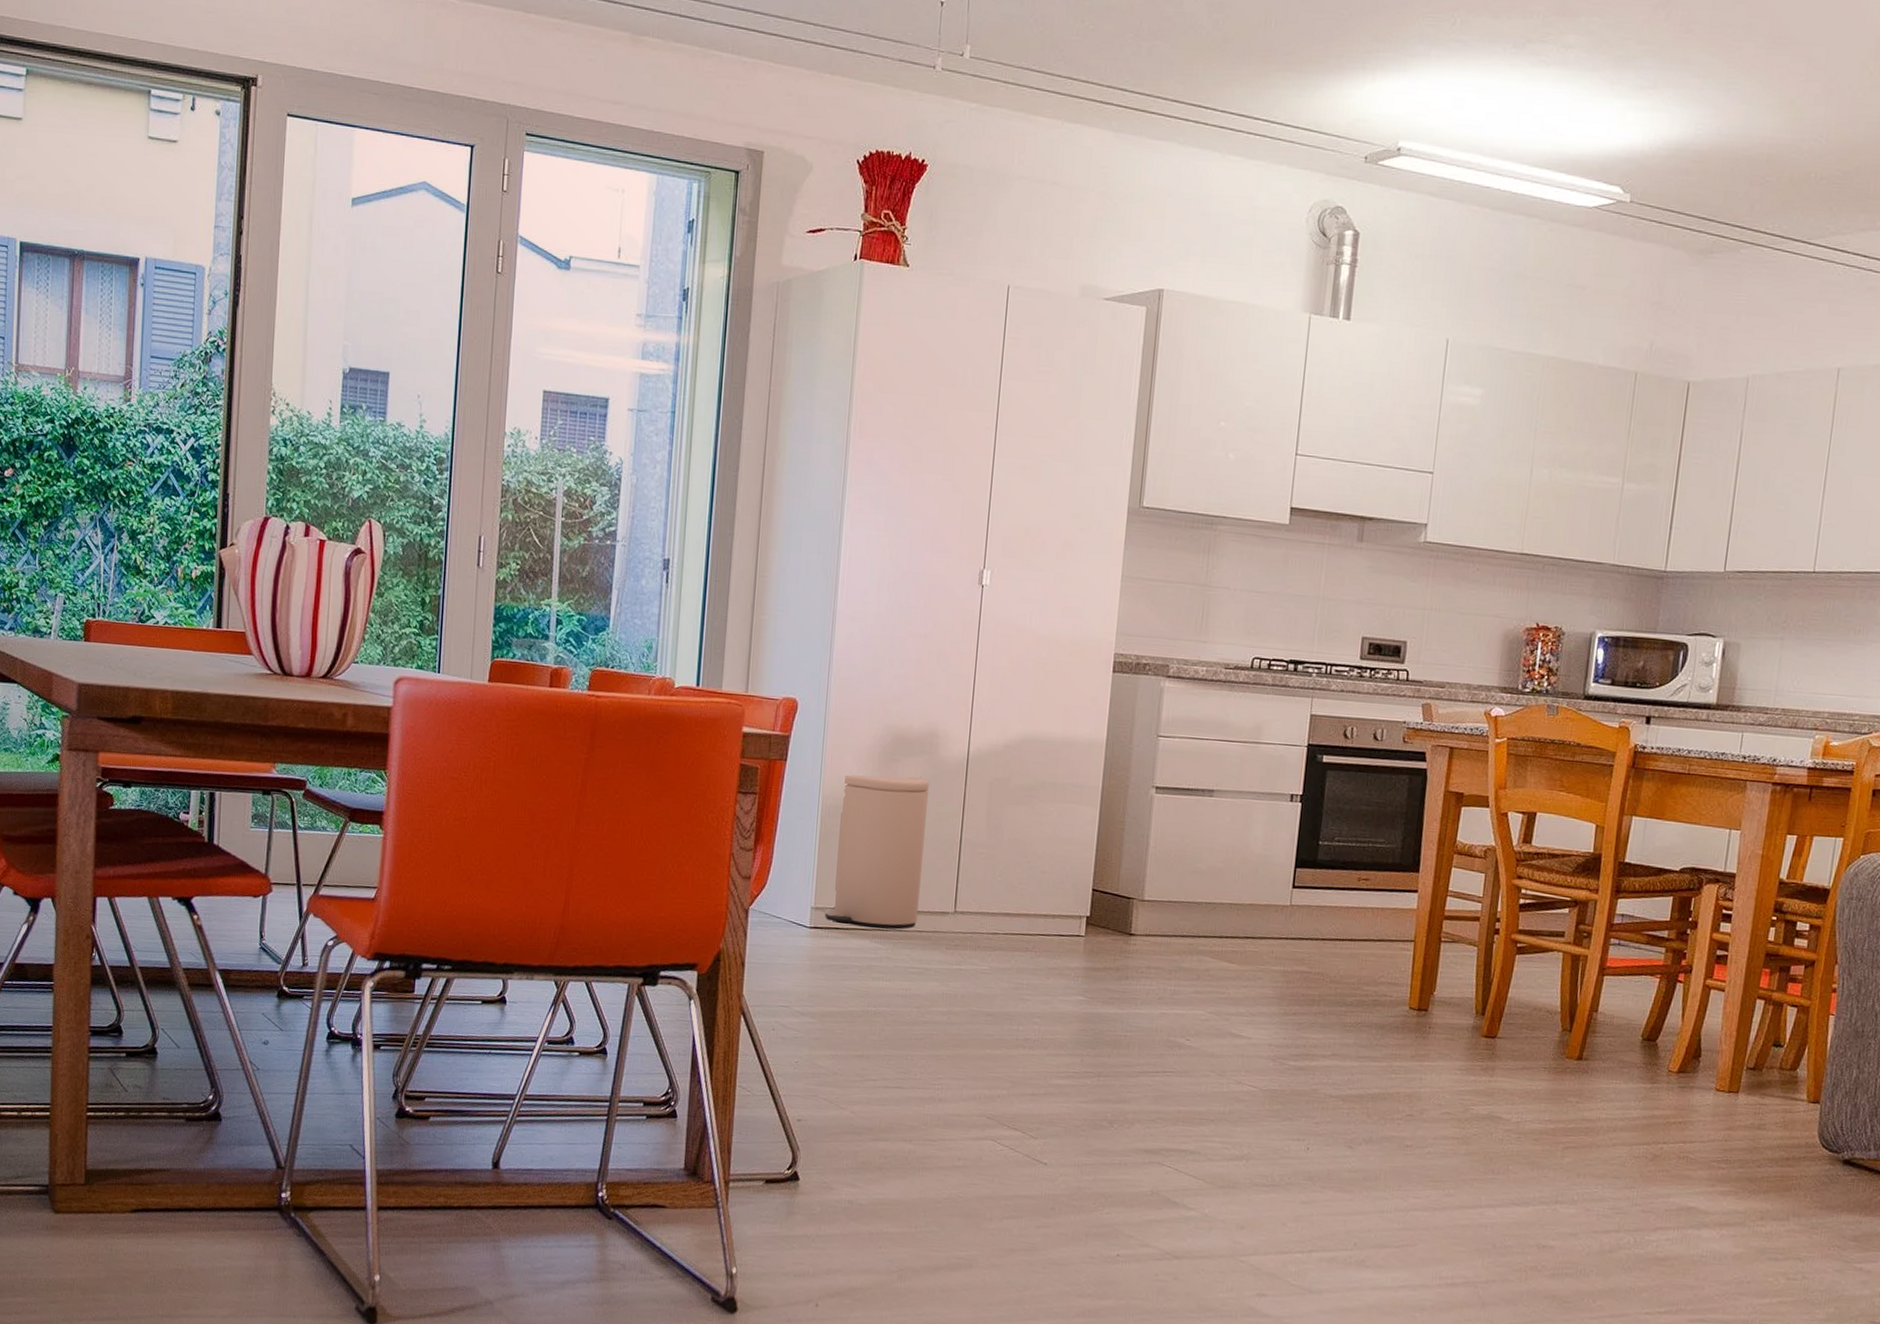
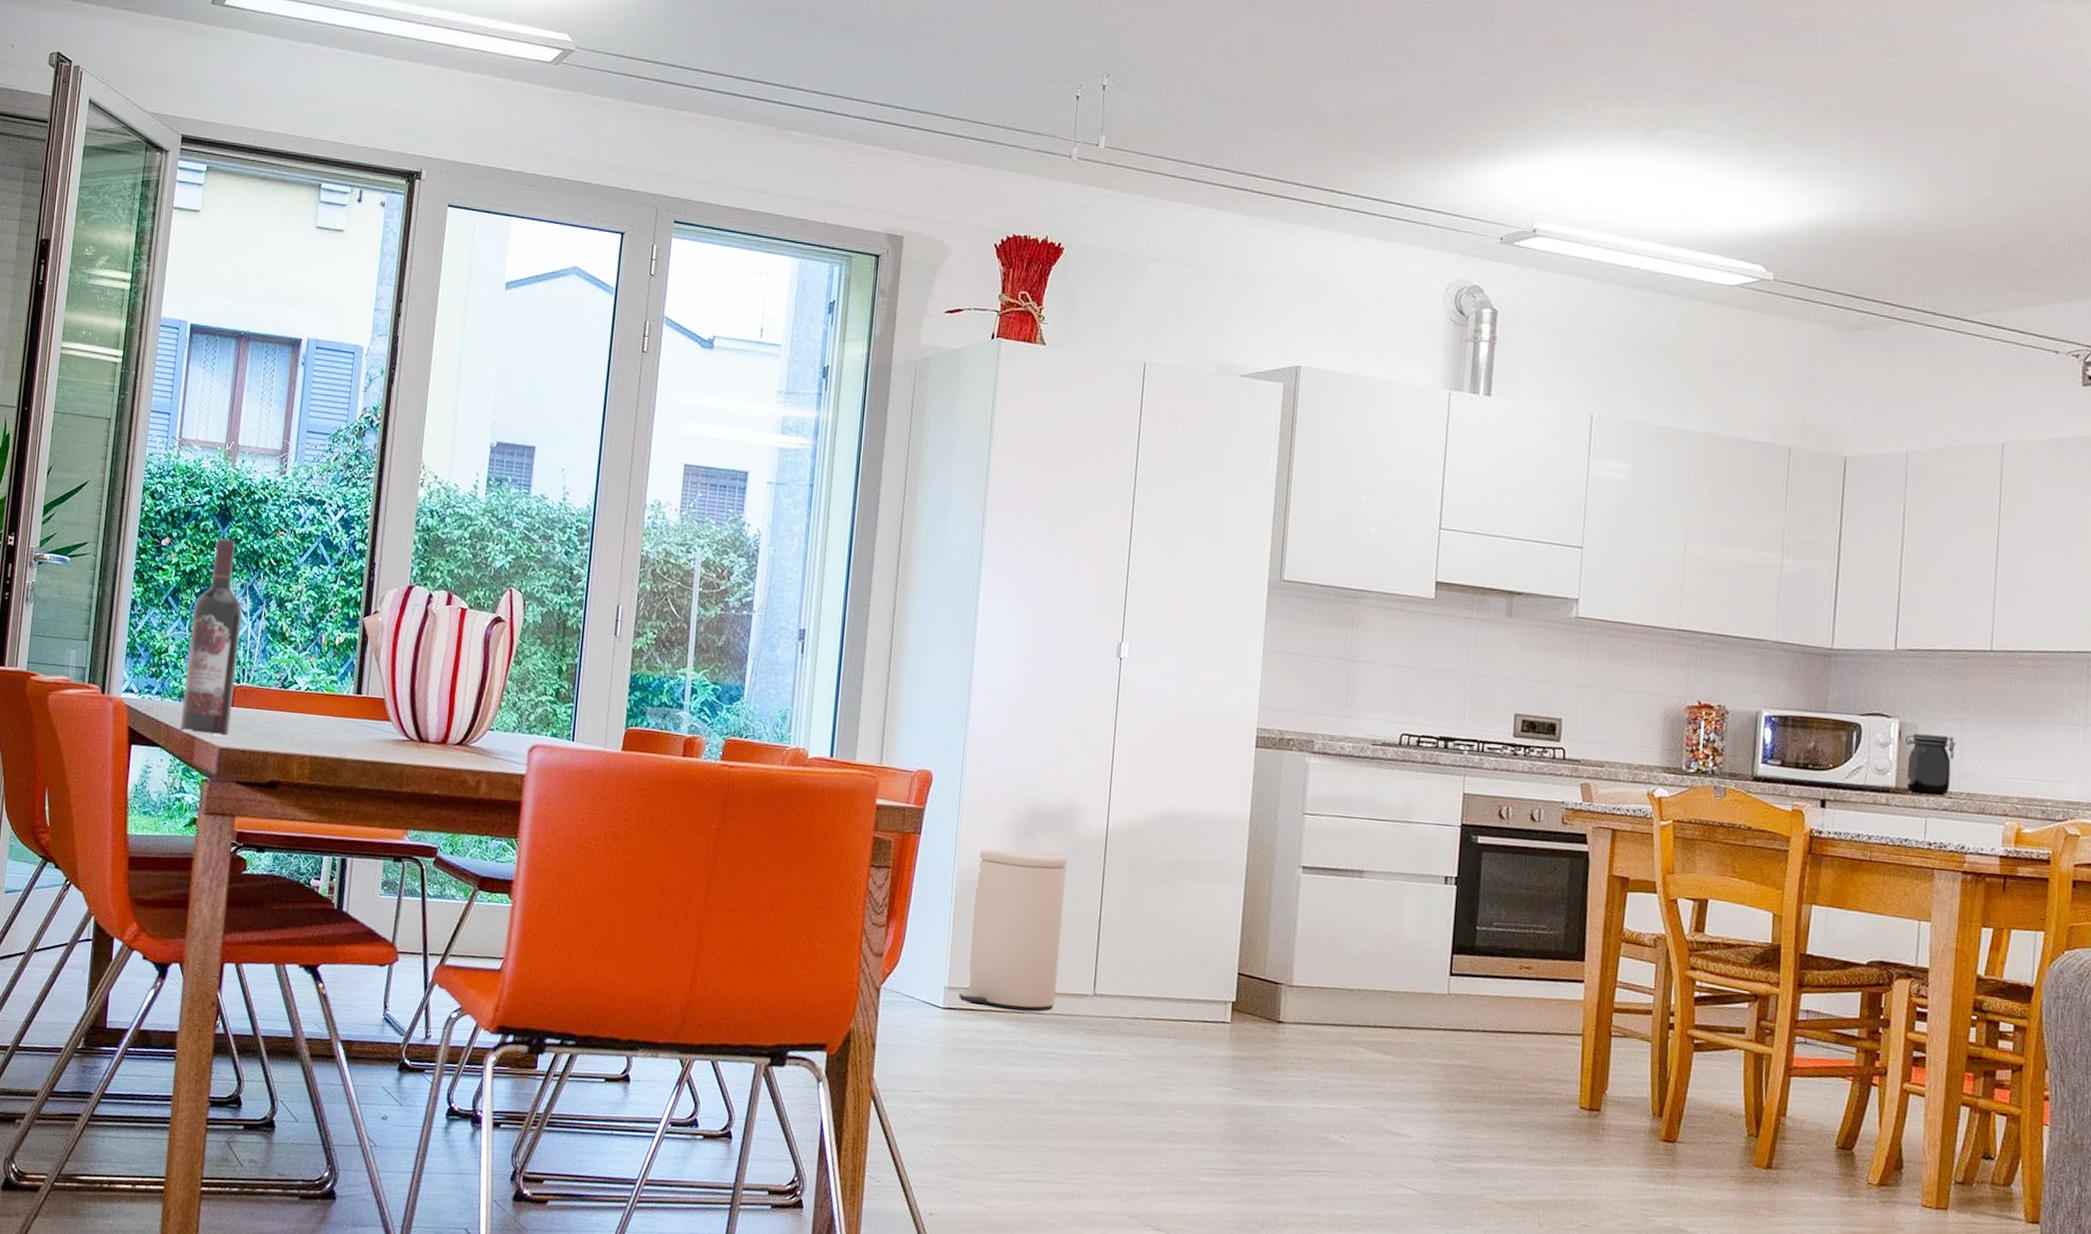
wine bottle: none [37,469,94,672] -> present [180,538,243,736]
jar: none [1726,652,1775,712] -> present [1905,733,1956,797]

